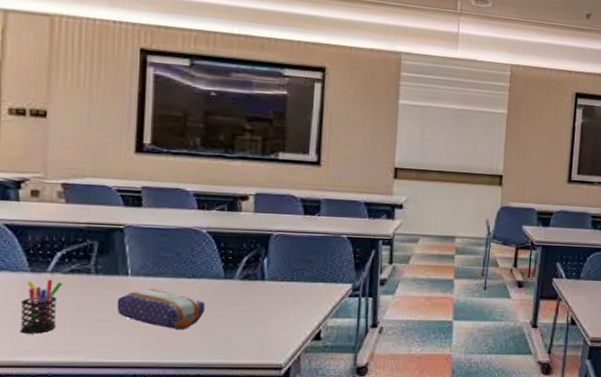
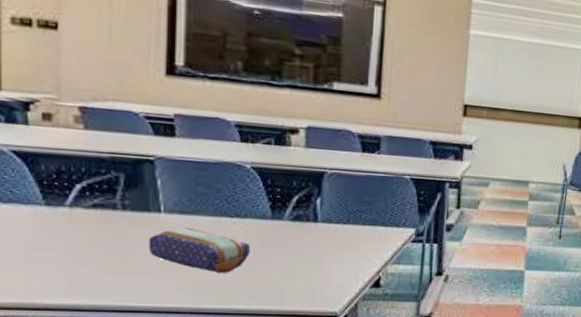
pen holder: present [19,279,63,334] -> none [34,214,84,274]

